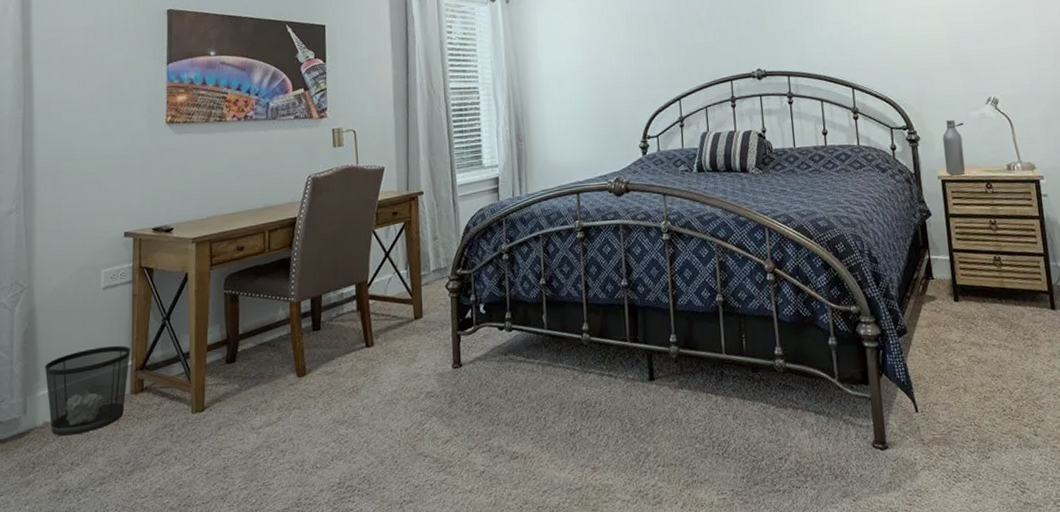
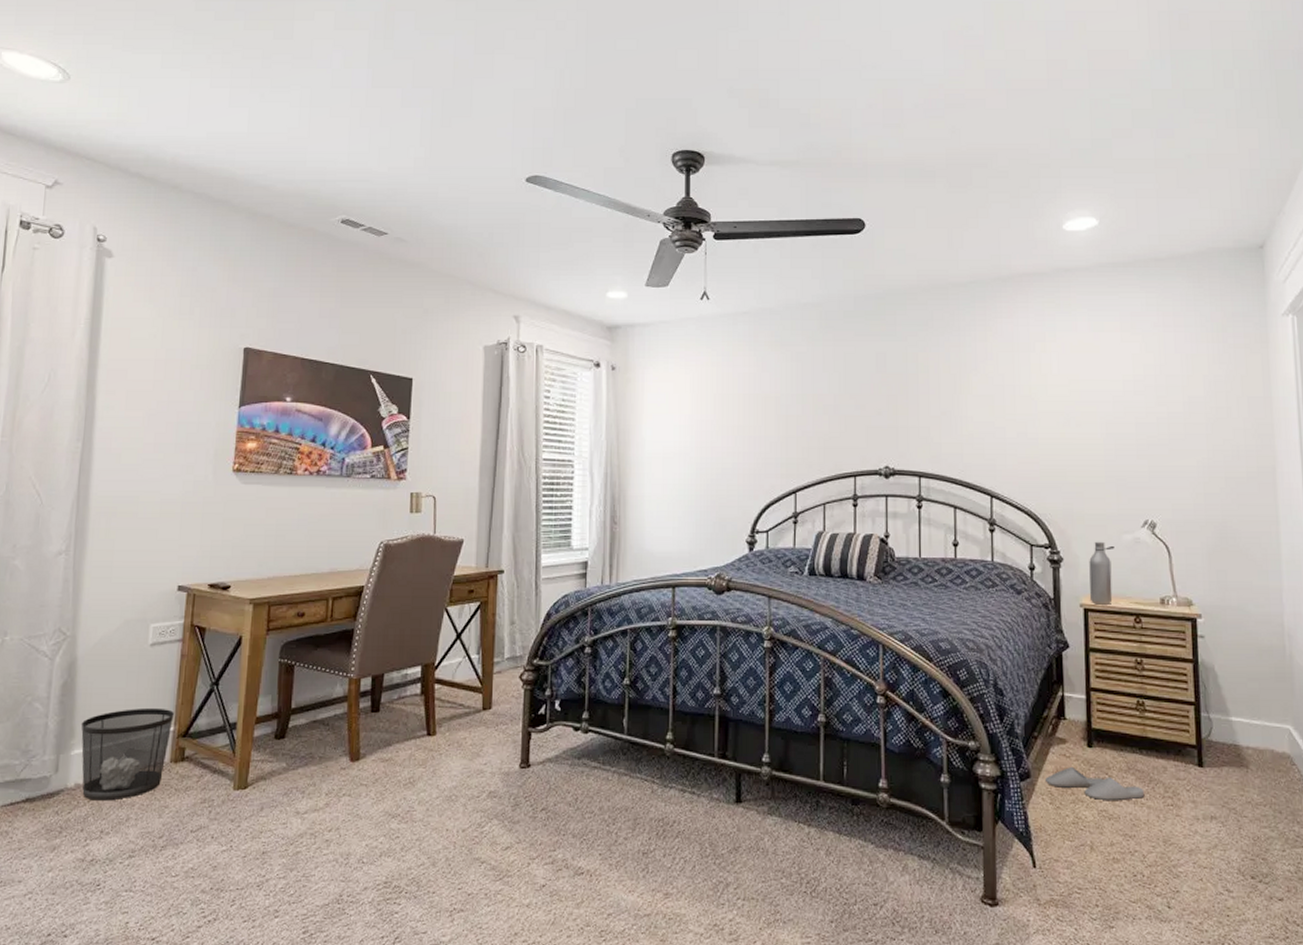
slippers: none [920,319,1007,348] -> present [1046,766,1145,801]

